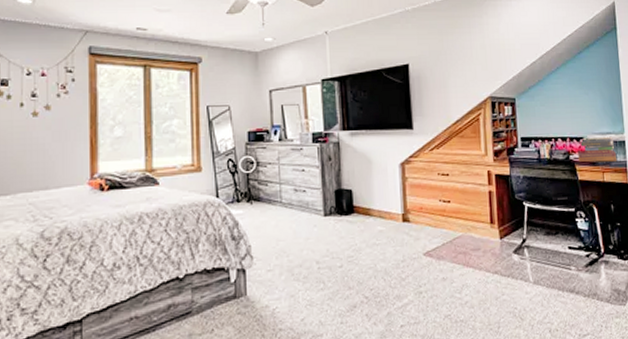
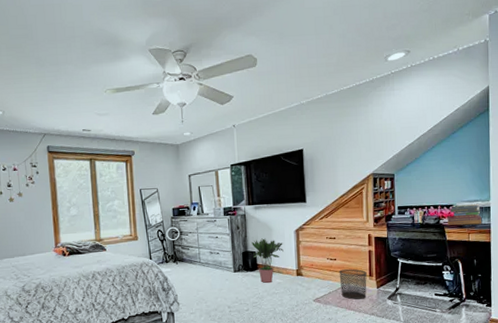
potted plant: none [347,173,386,231] -> present [252,238,283,283]
waste bin: none [454,214,488,254] -> present [339,269,367,300]

